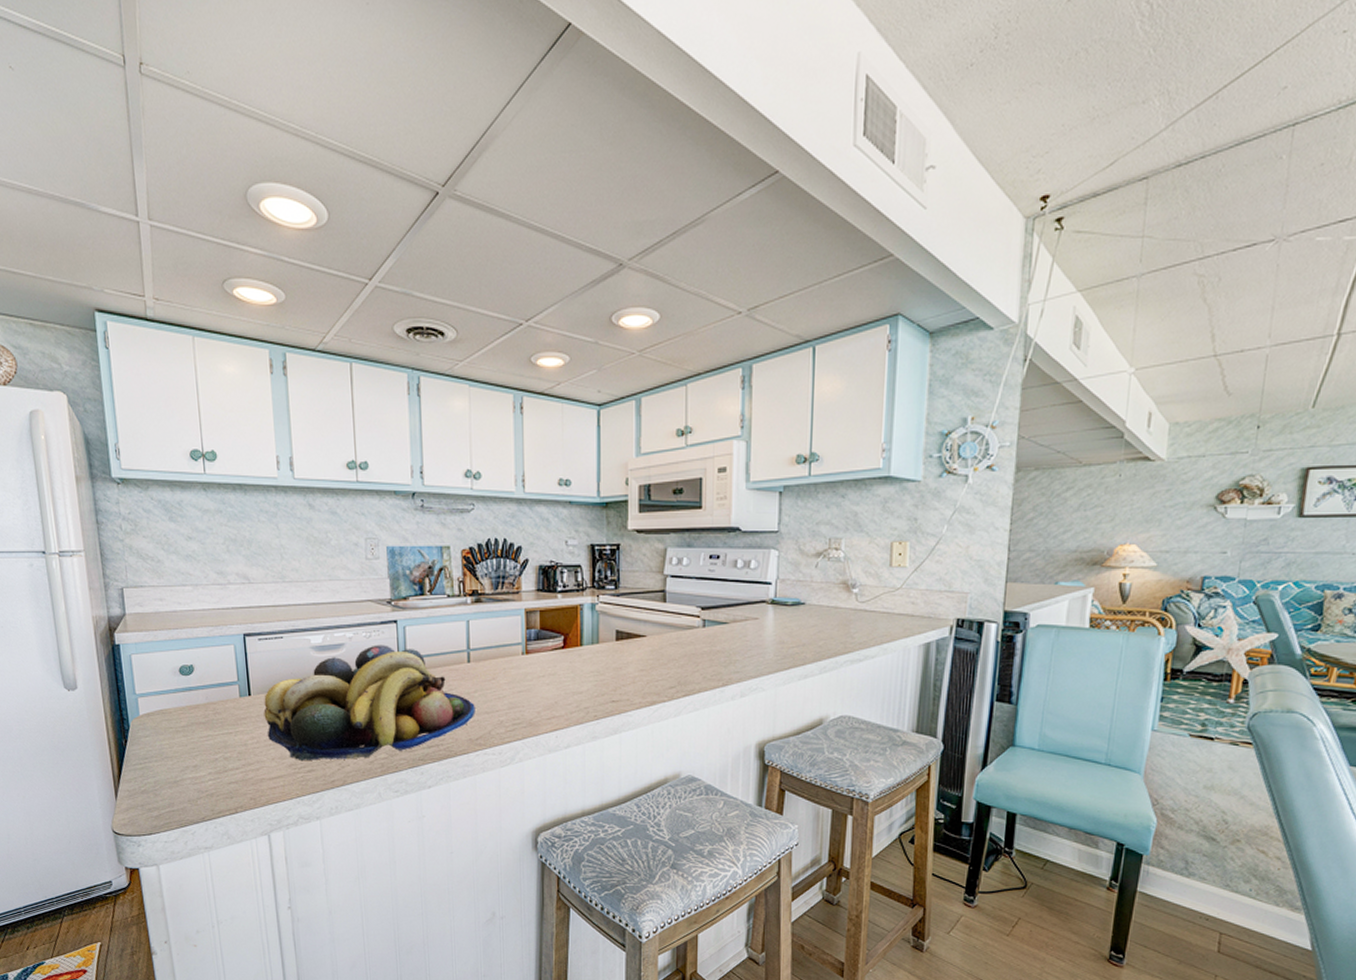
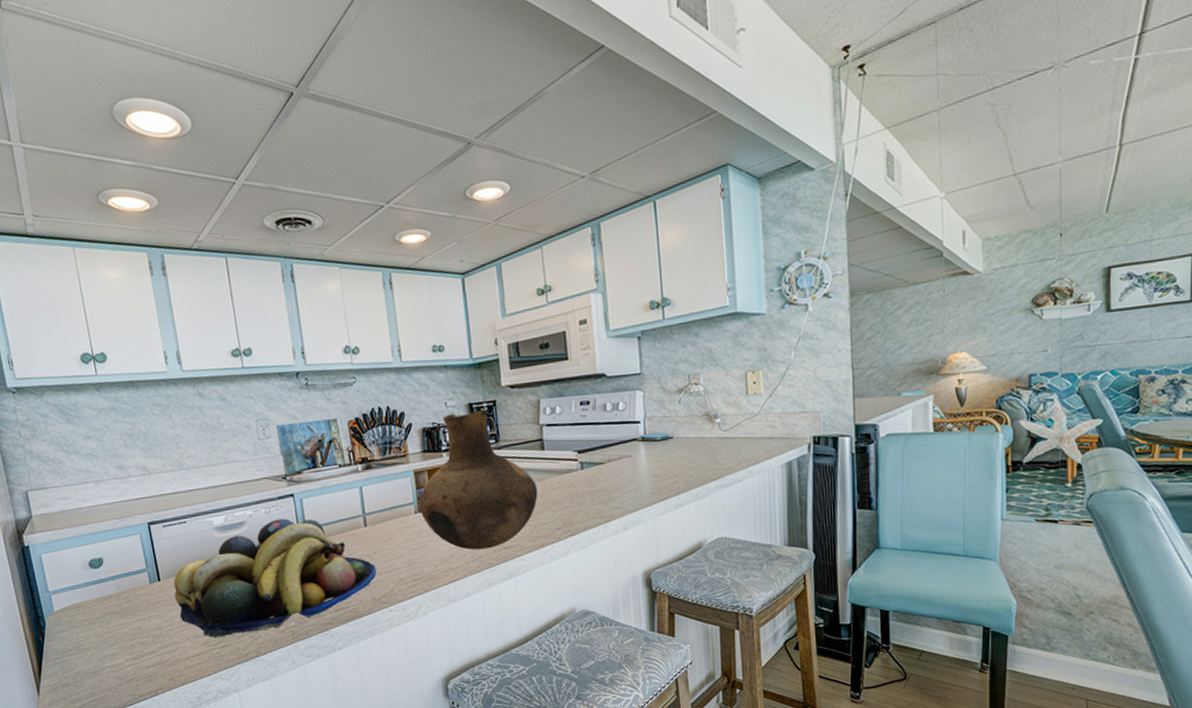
vase: none [527,553,654,700] -> present [418,410,538,550]

